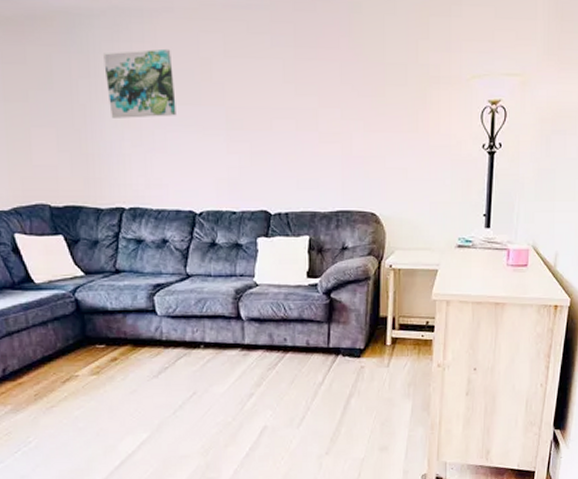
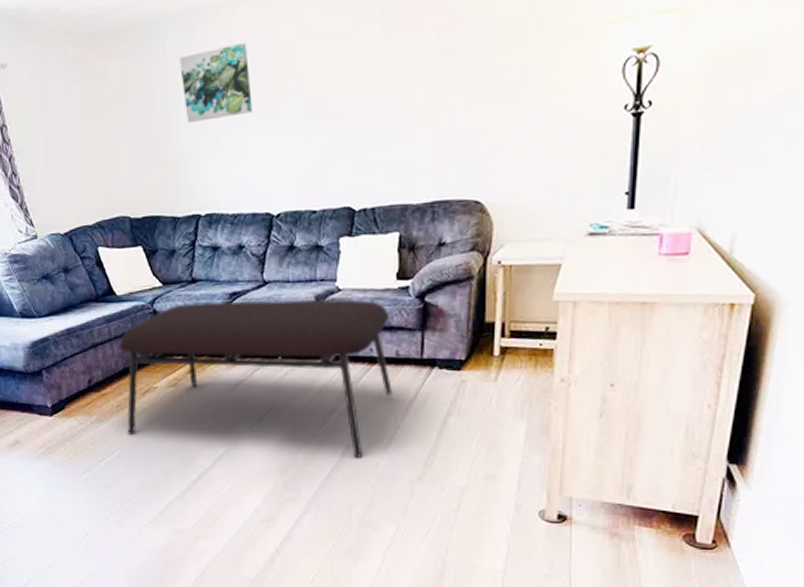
coffee table: none [36,292,303,437] -> present [118,299,392,458]

